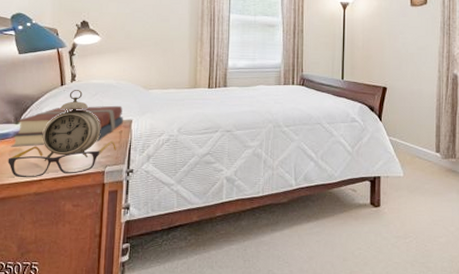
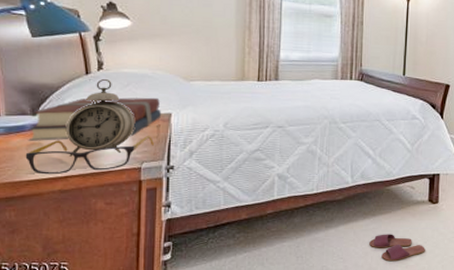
slippers: none [313,238,369,267] -> present [369,234,425,262]

